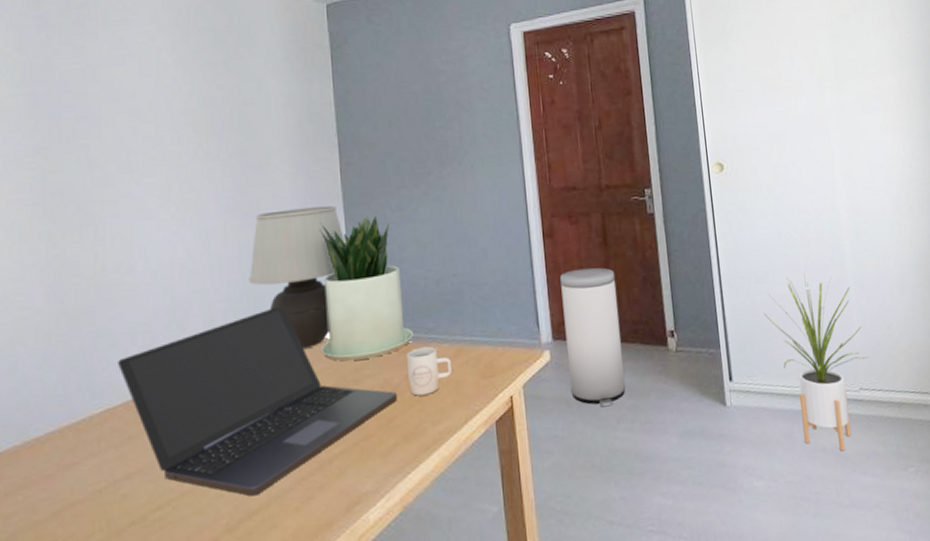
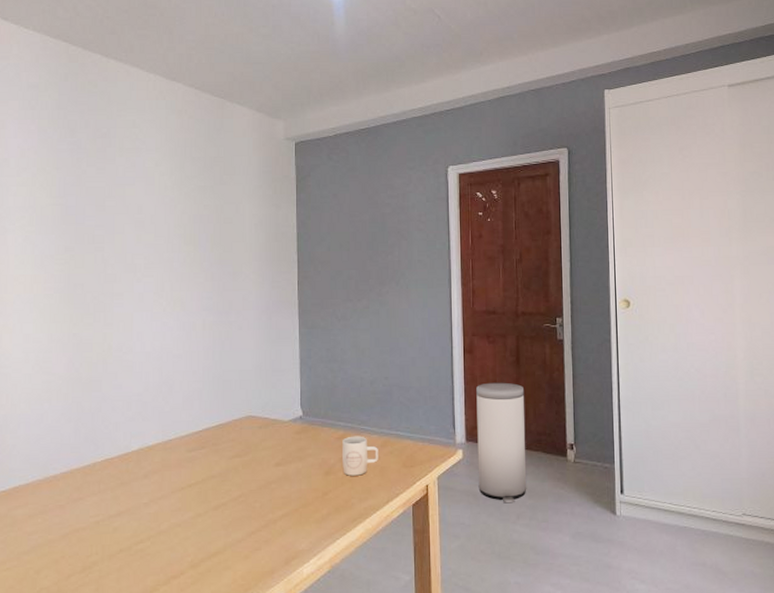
laptop: present [118,305,398,496] -> none [116,389,333,542]
table lamp: present [249,205,345,348] -> none [220,311,298,427]
planter: present [319,215,414,362] -> none [273,322,350,441]
house plant: present [764,272,868,452] -> none [657,404,753,568]

